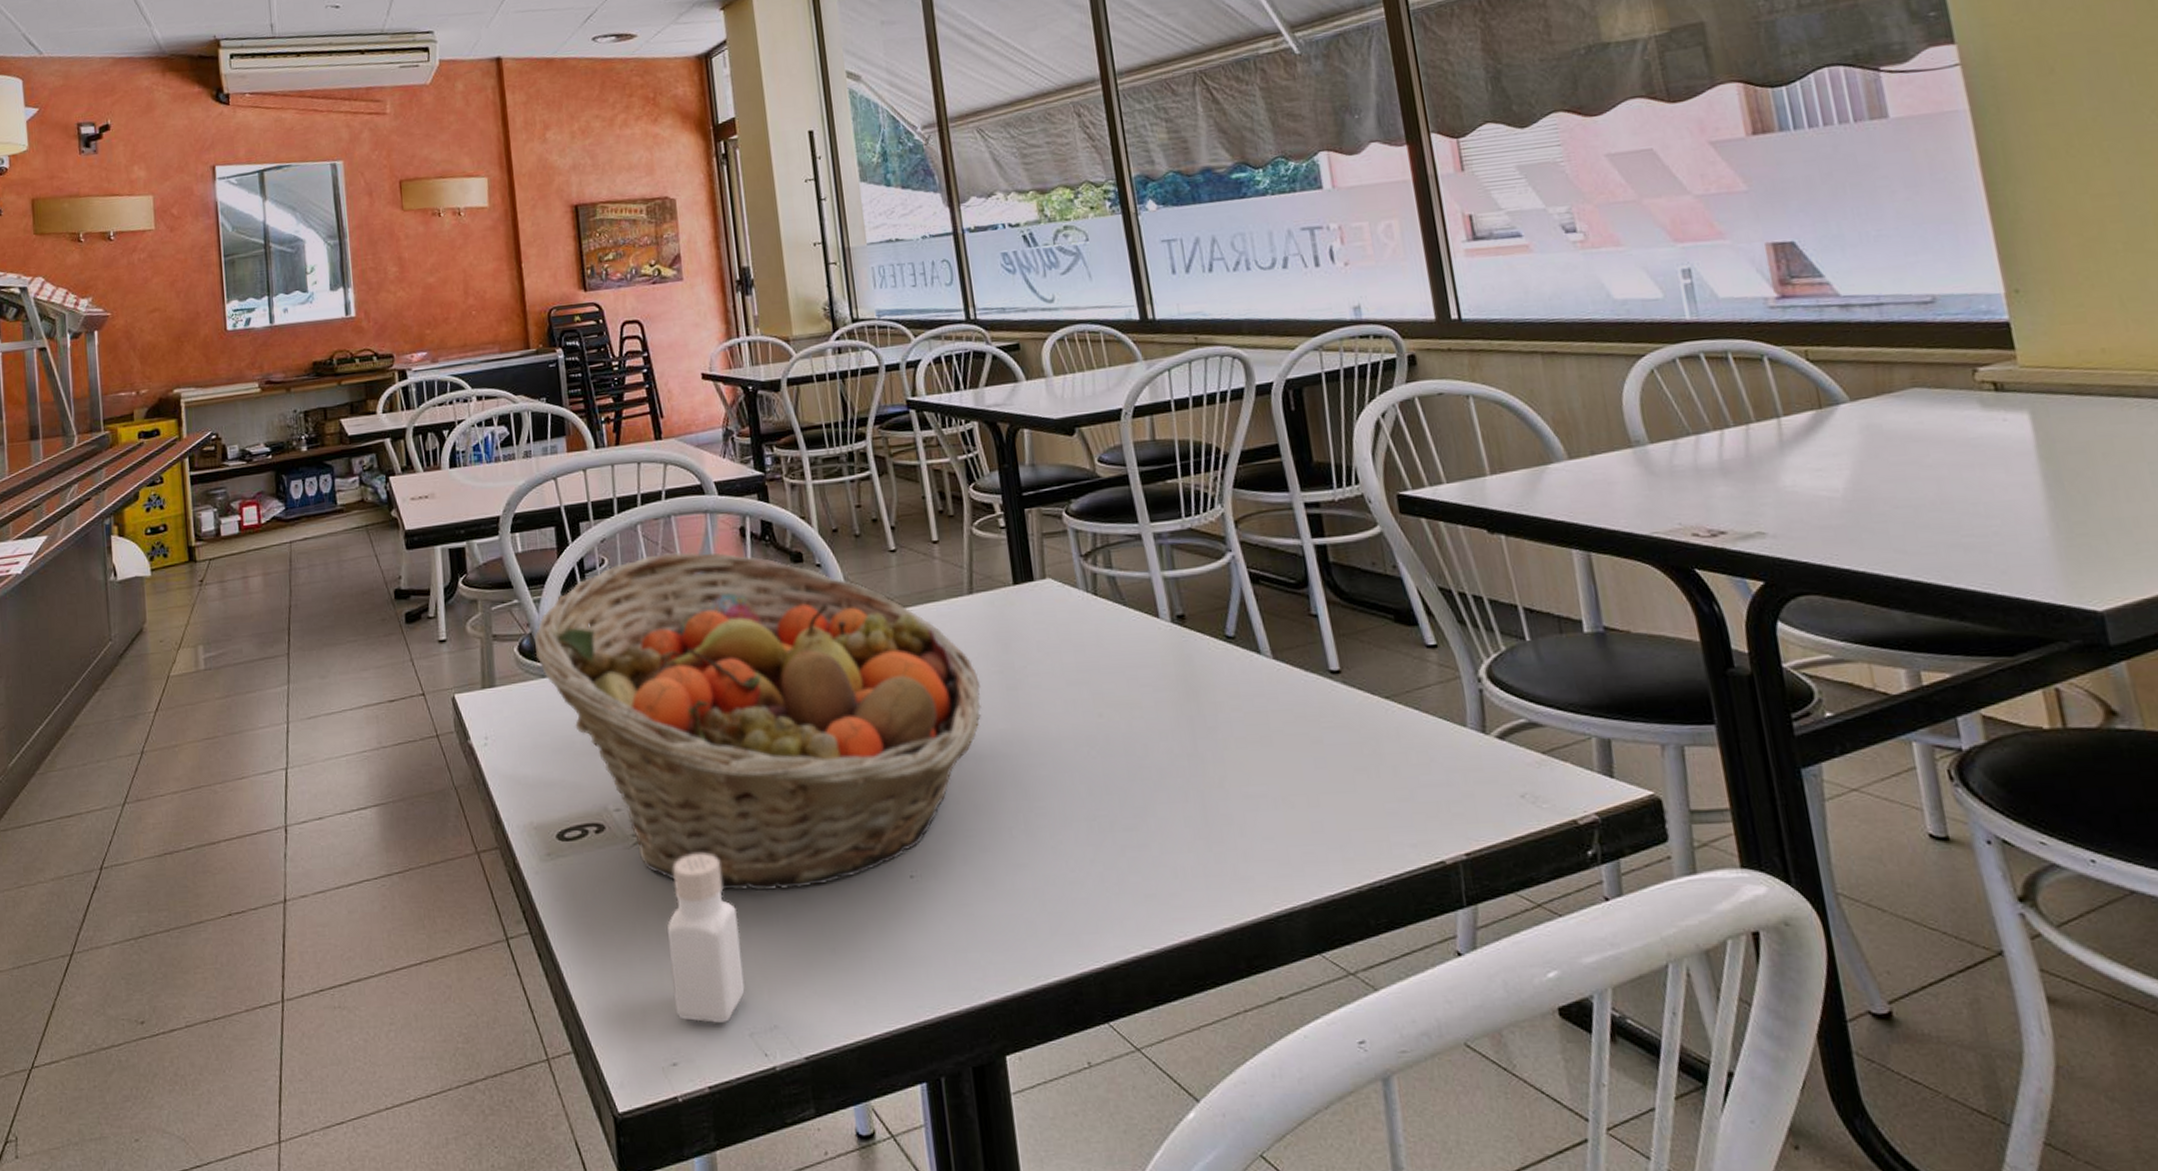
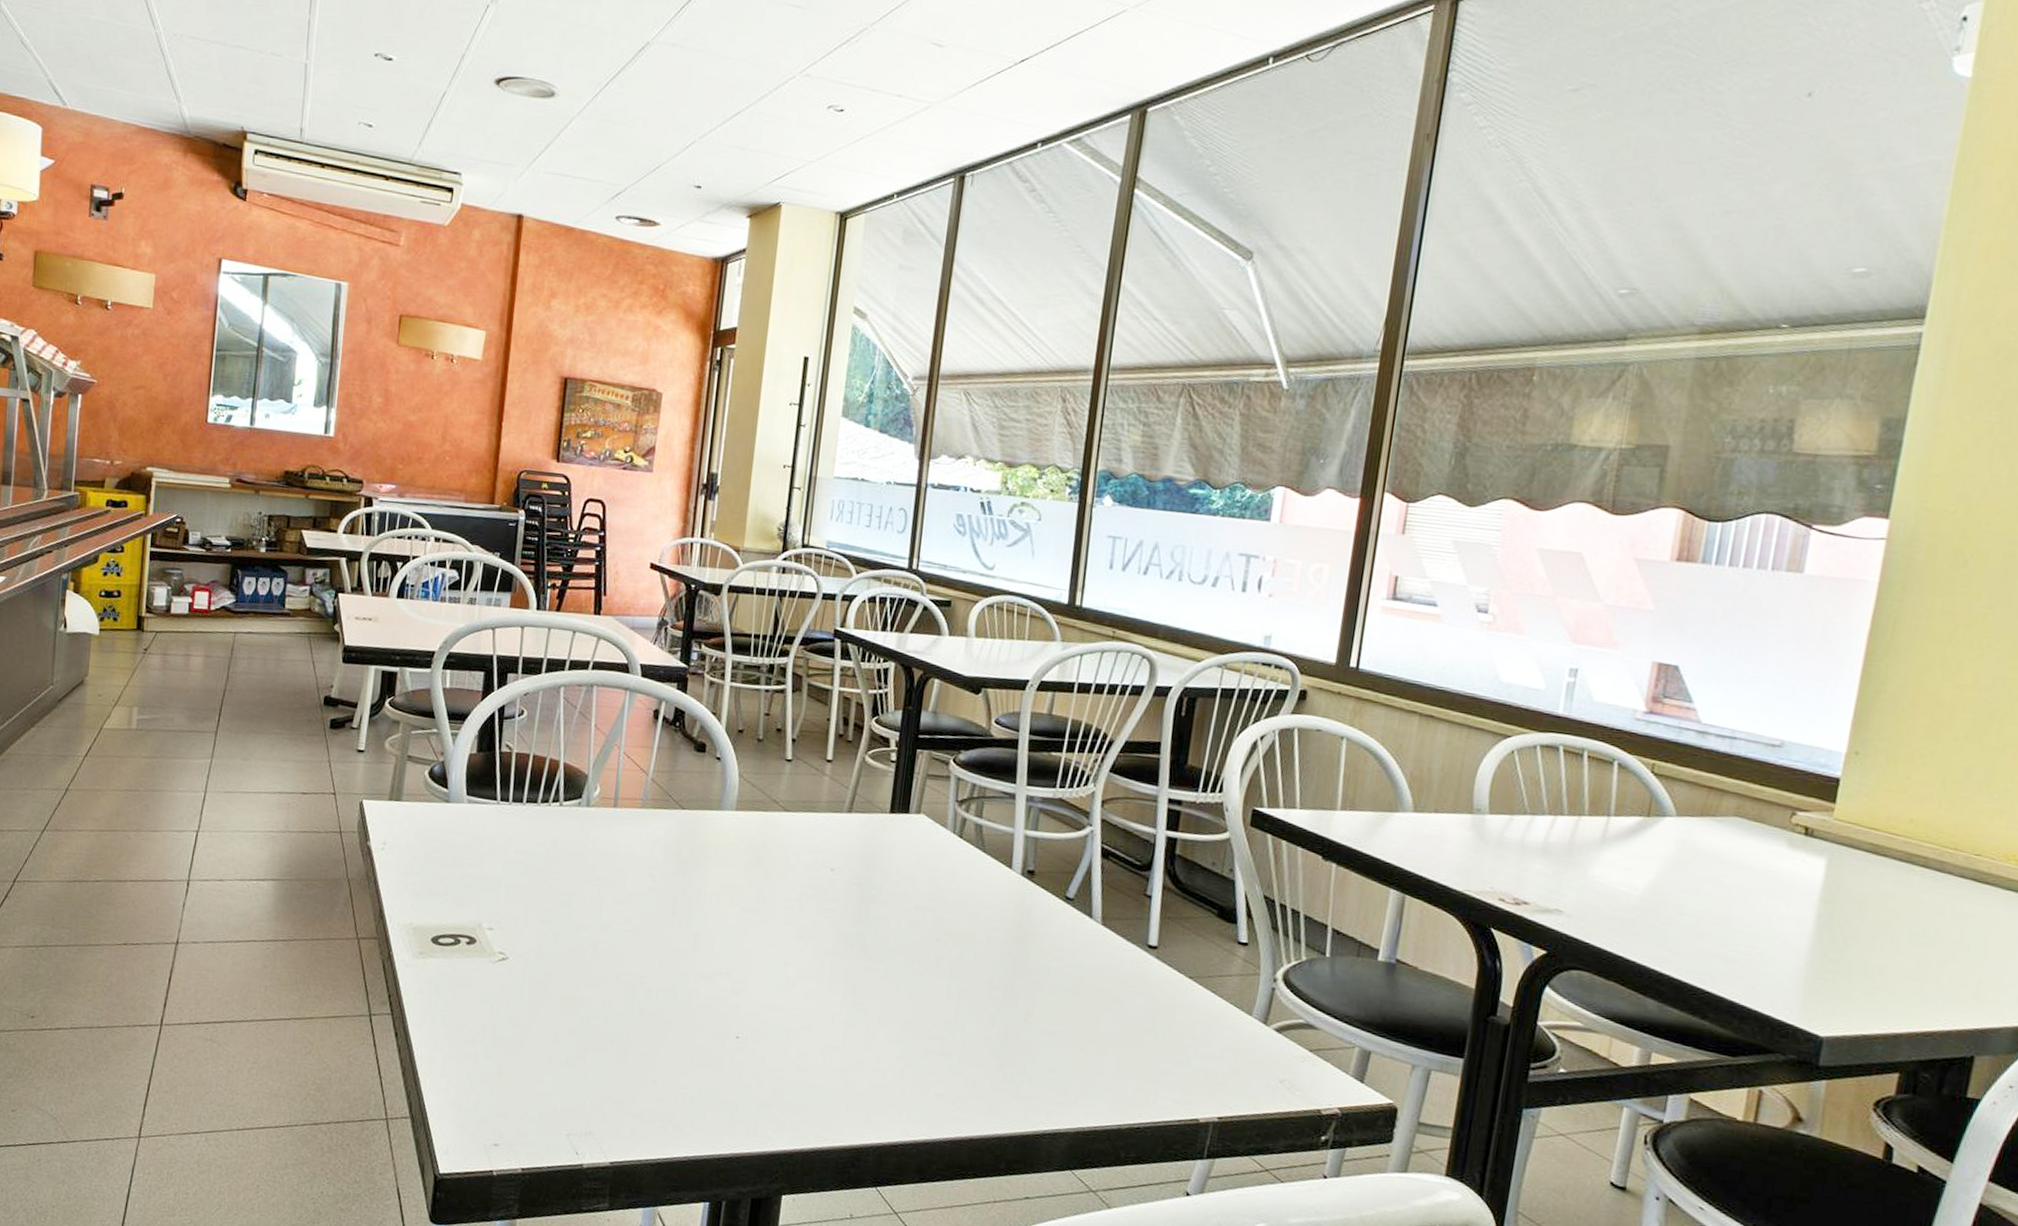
fruit basket: present [533,552,981,891] -> none [443,716,838,1028]
pepper shaker: present [667,853,745,1023] -> none [506,978,578,1121]

